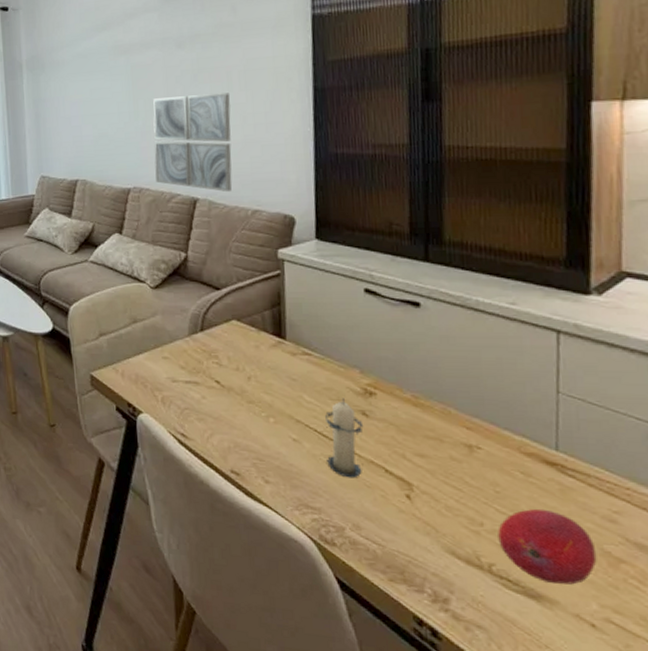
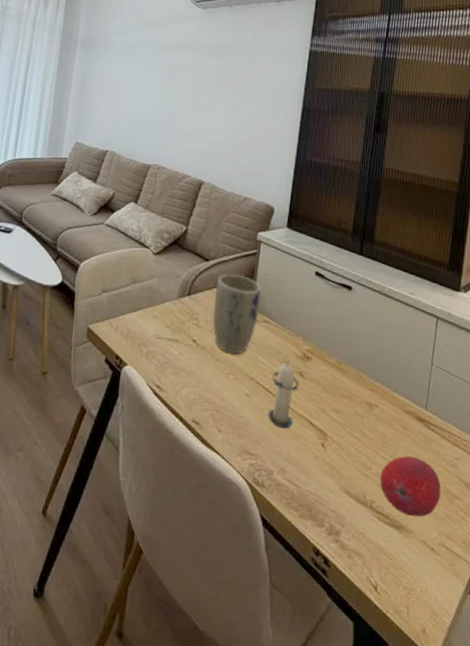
wall art: present [153,93,232,193] -> none [173,92,241,180]
plant pot: none [234,301,296,394] -> present [213,273,262,355]

